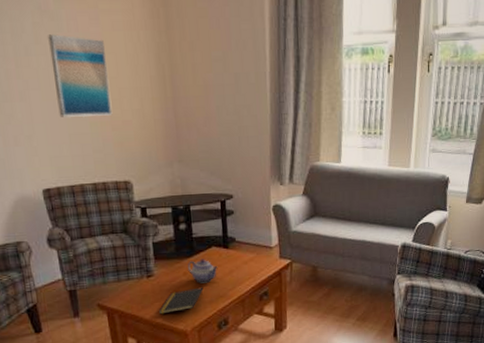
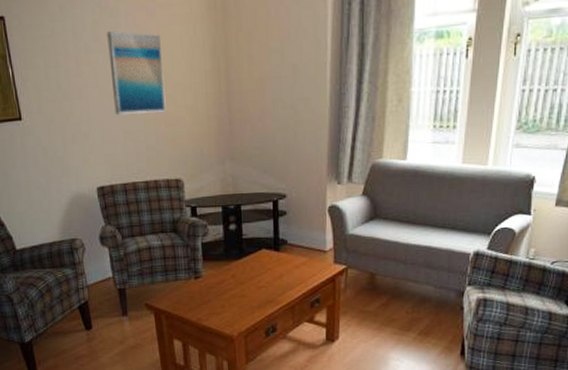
notepad: present [158,287,204,315] -> none [205,291,252,318]
teapot: present [188,259,218,283] -> none [236,261,268,287]

